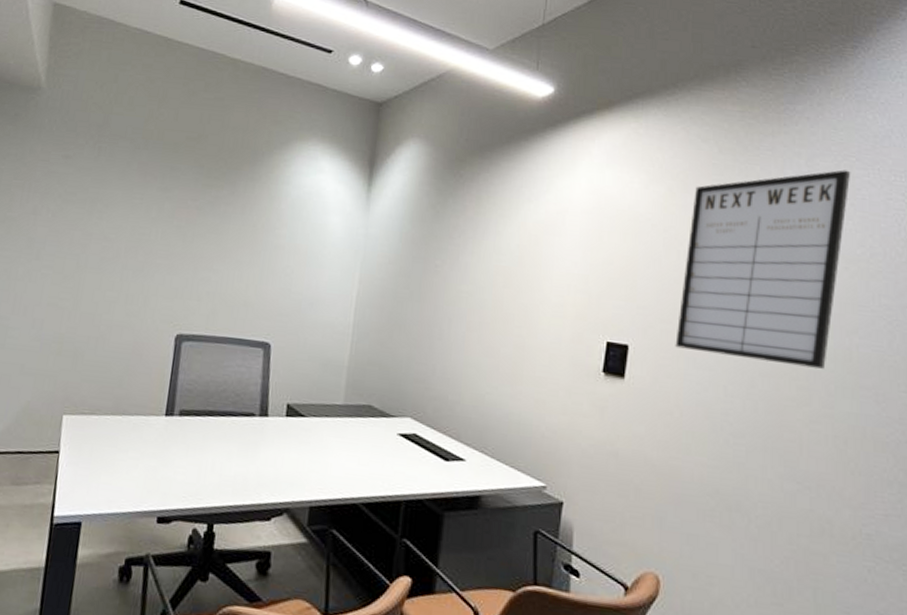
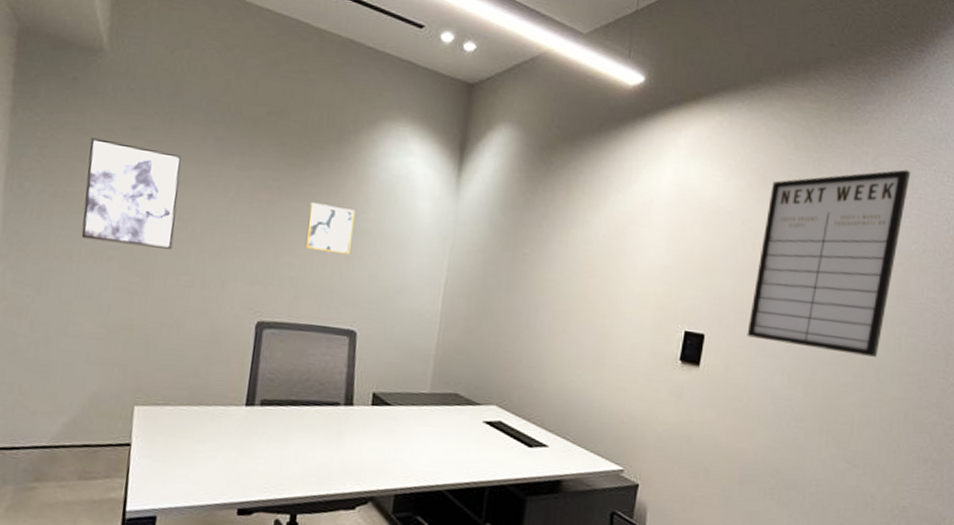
wall art: none [18,167,109,267] -> present [81,137,182,250]
wall art: none [221,220,269,270] -> present [305,202,355,255]

